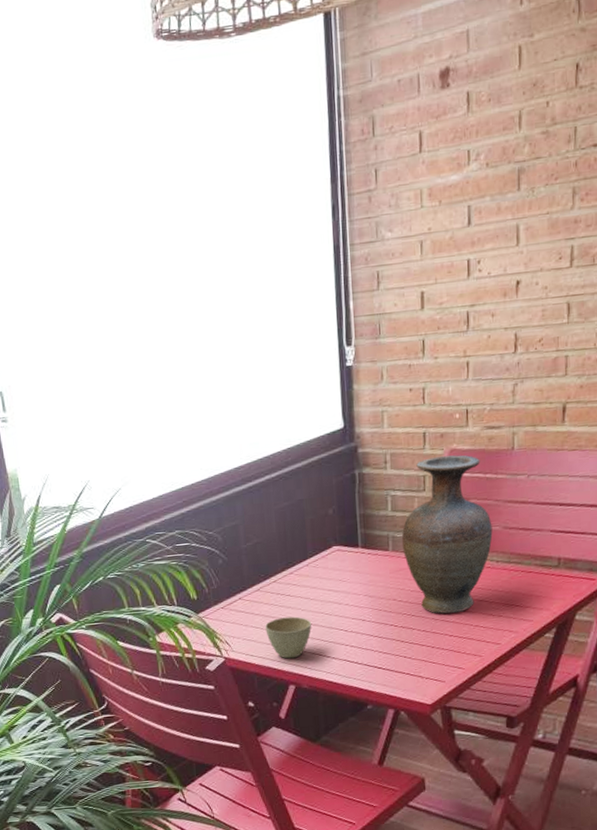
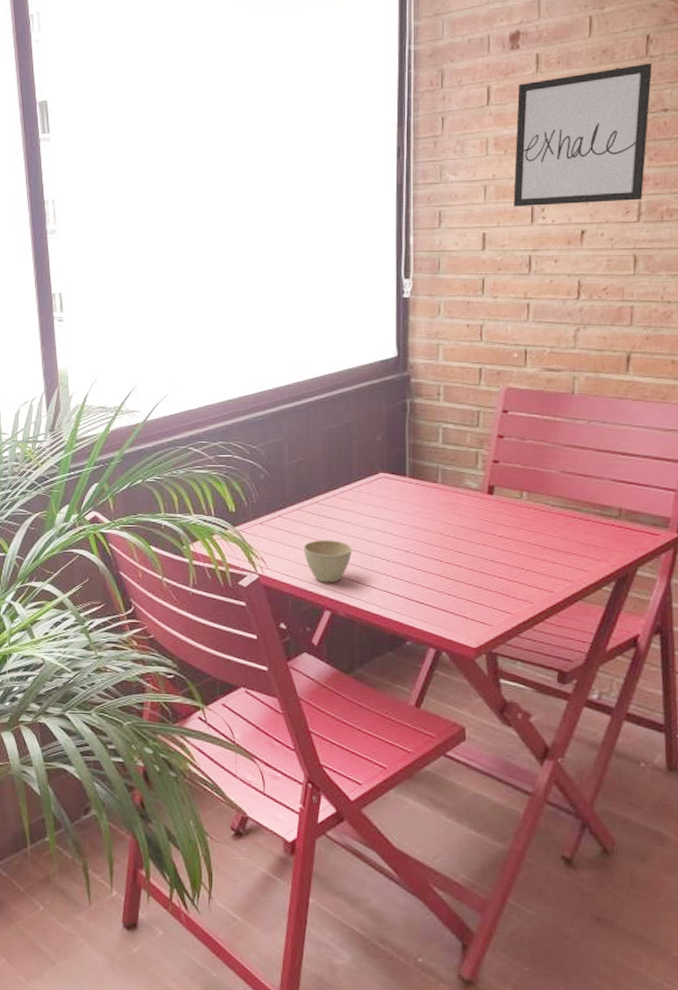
vase: present [401,454,493,614] -> none [451,394,549,555]
wall art: none [449,95,582,261] -> present [513,63,652,207]

